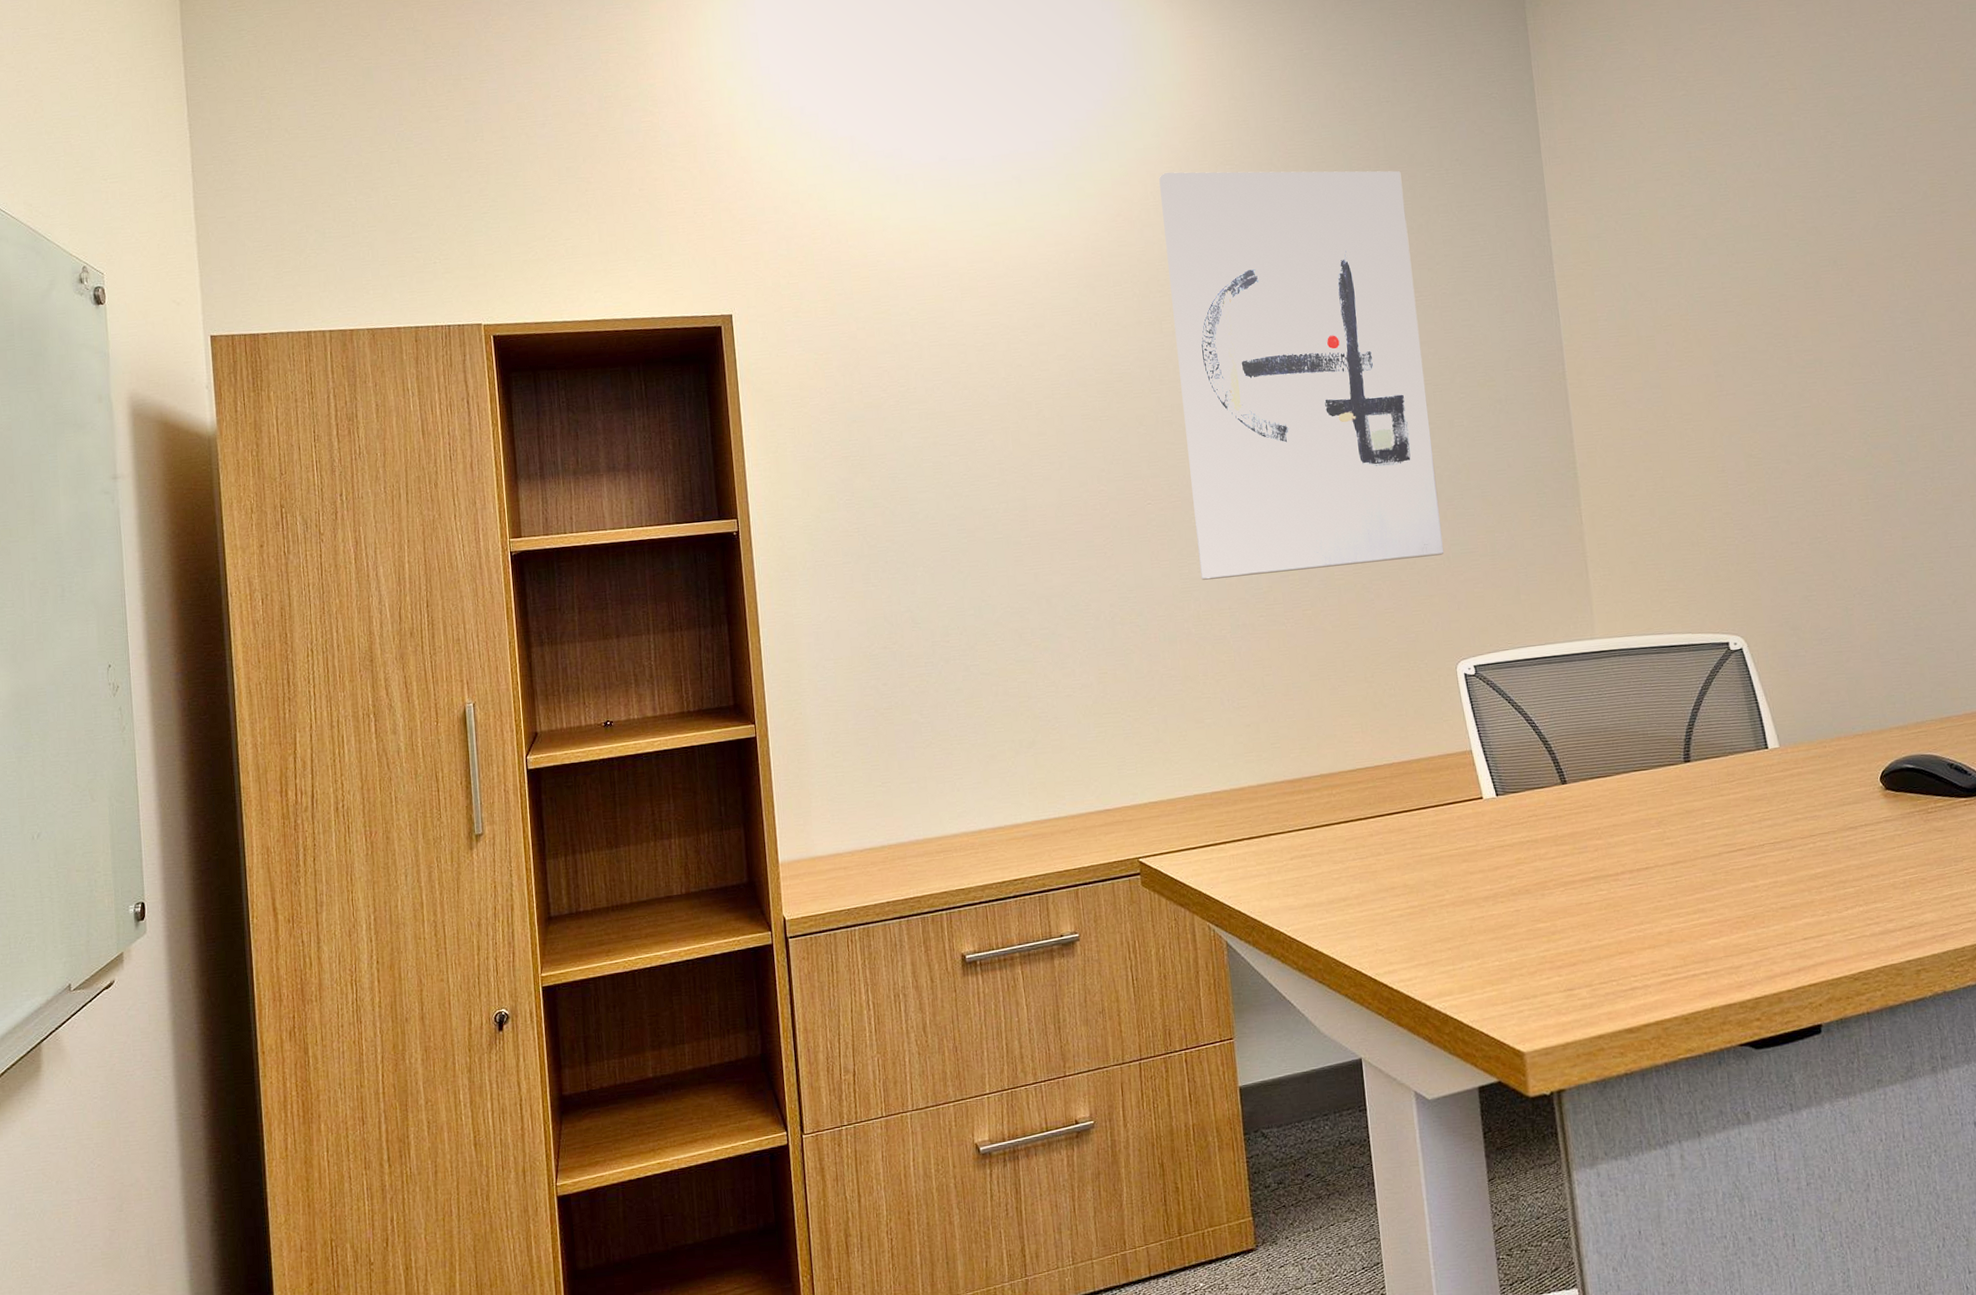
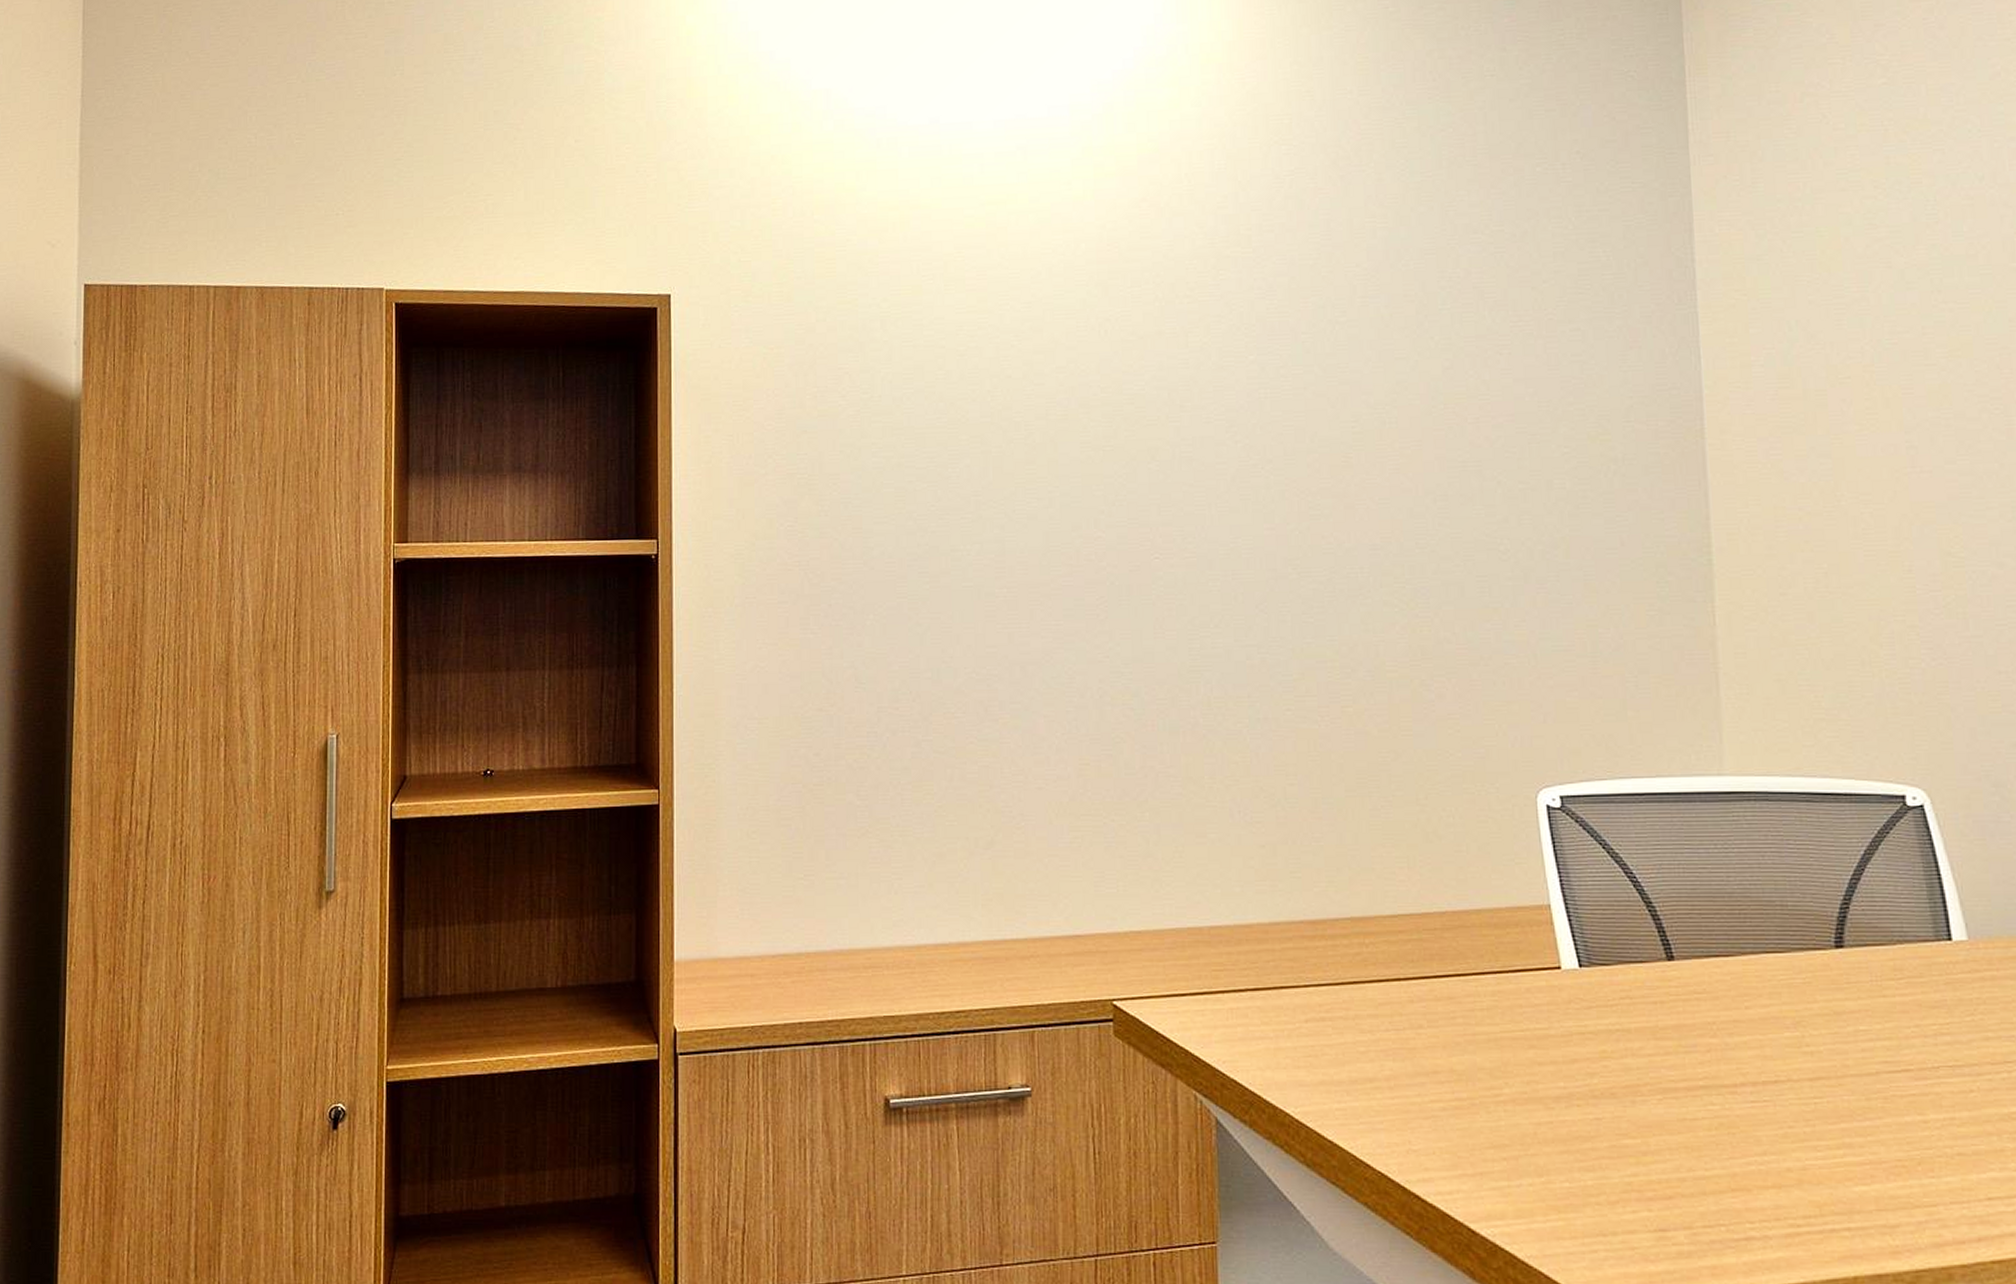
wall art: present [1159,170,1445,580] -> none [1197,150,1530,658]

